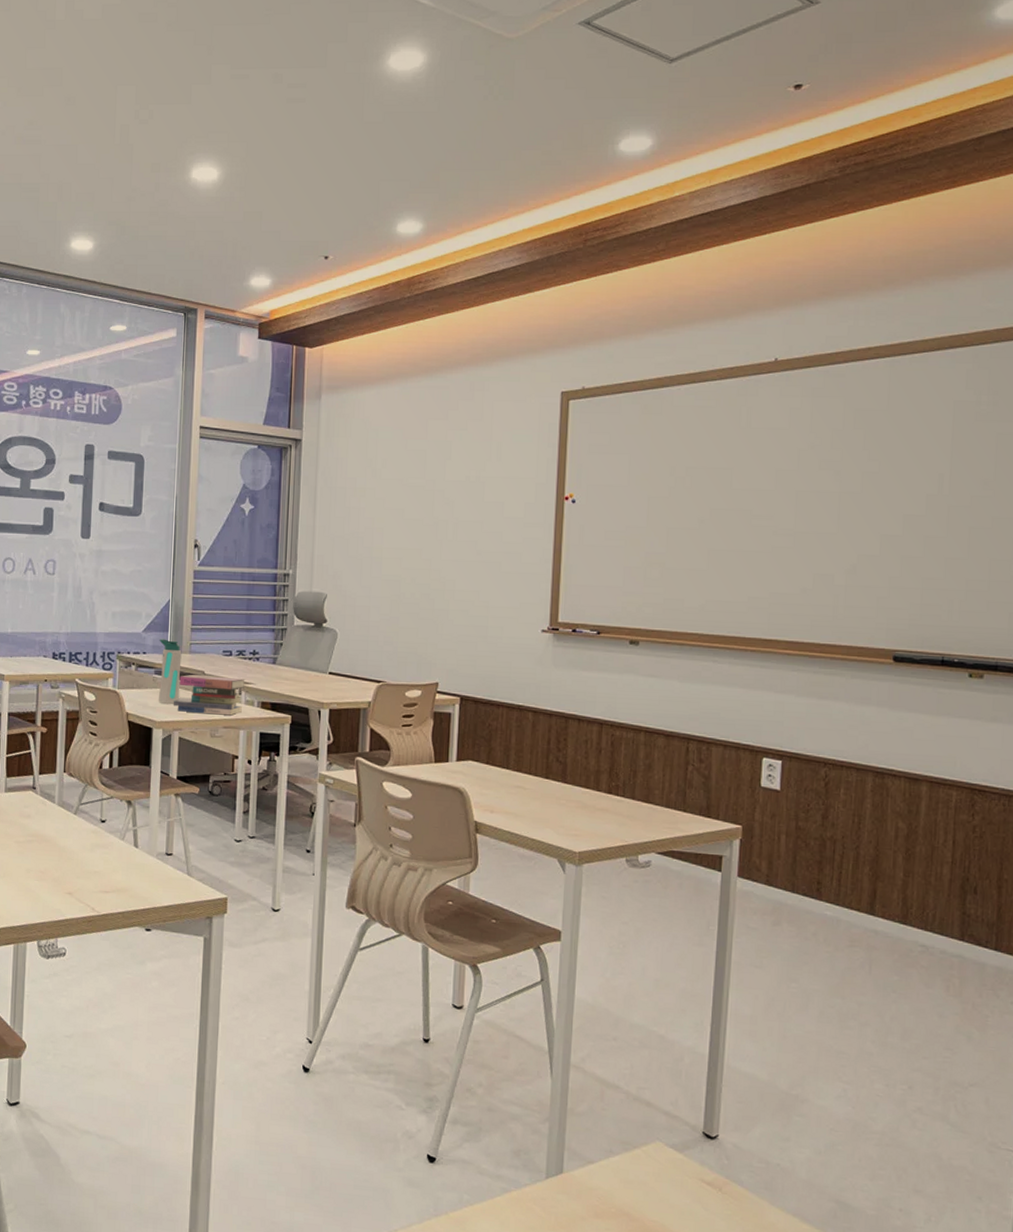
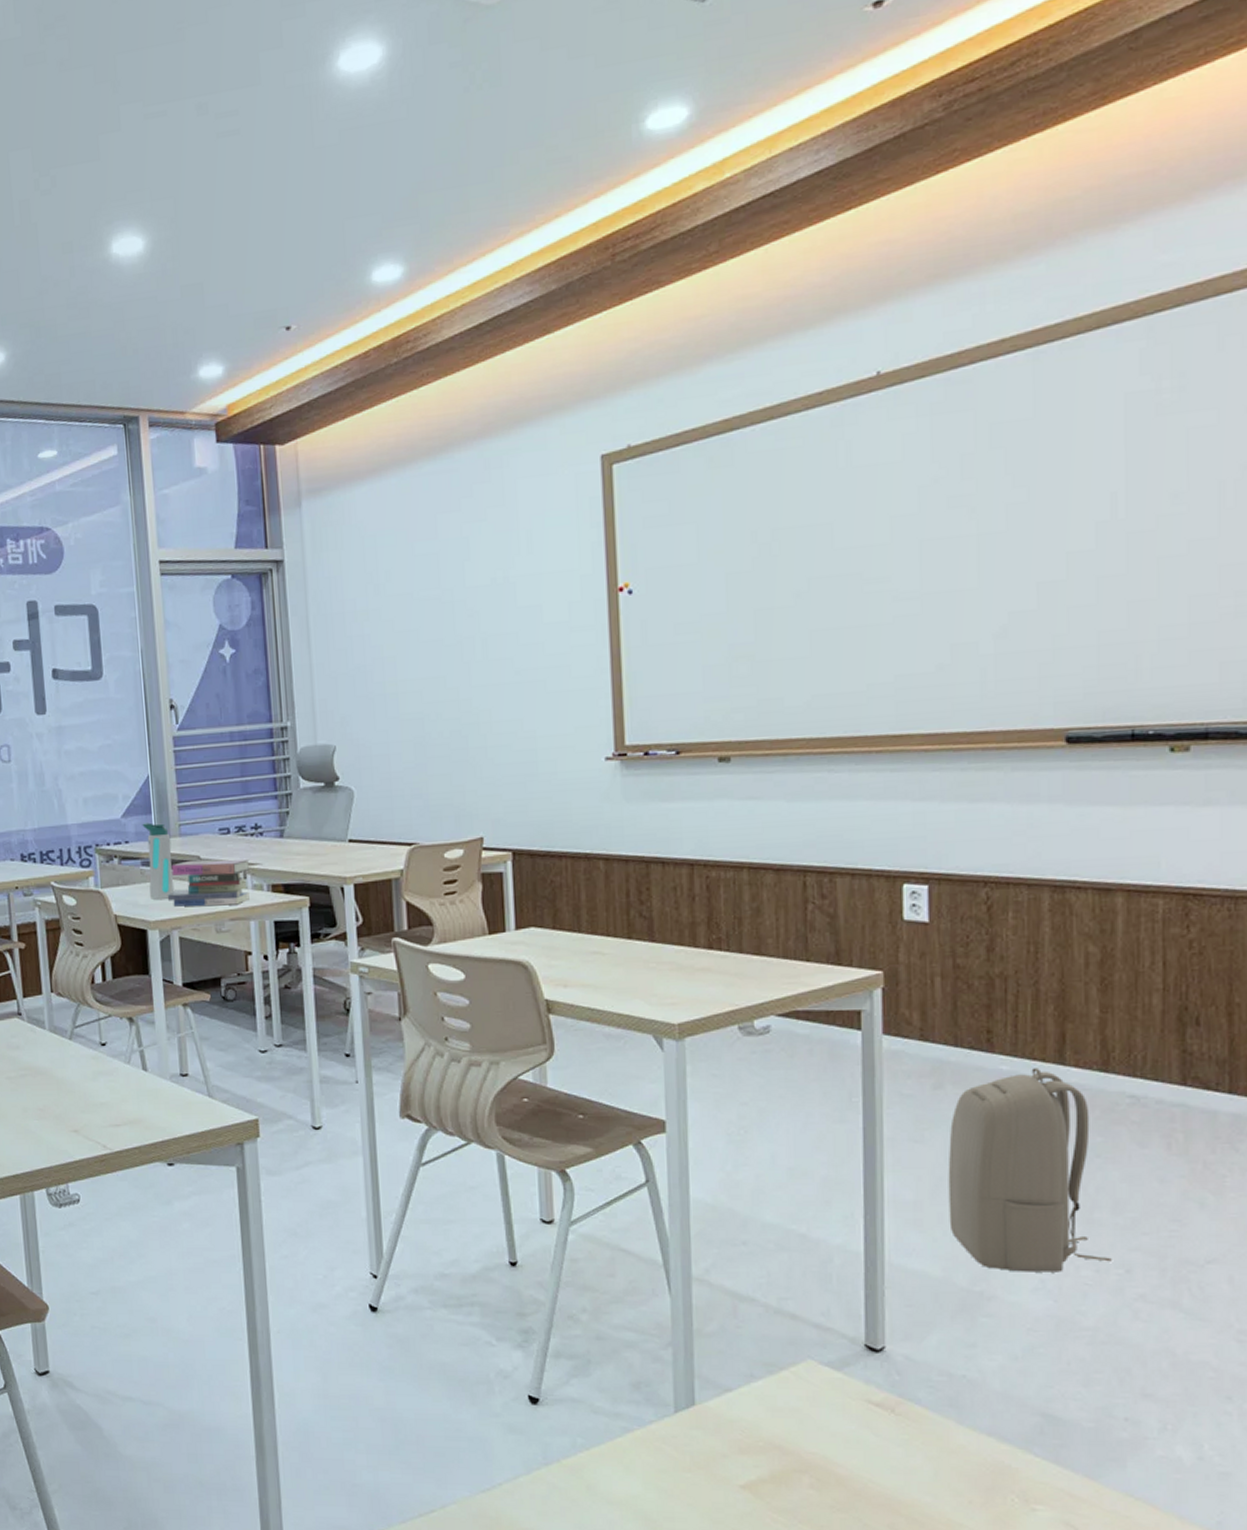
backpack: none [776,915,899,1084] -> present [948,1068,1112,1272]

